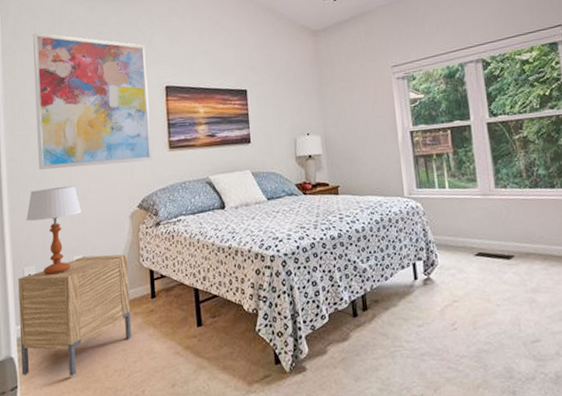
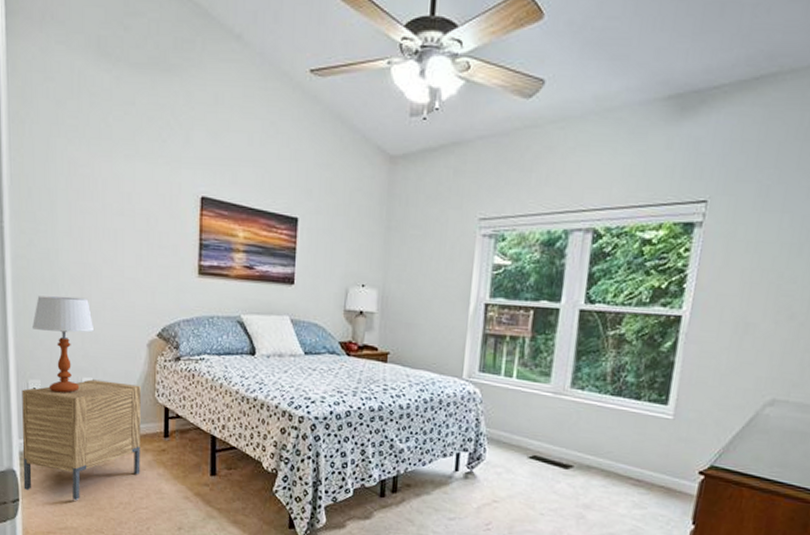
wall art: present [33,32,152,170] -> none [45,99,181,285]

